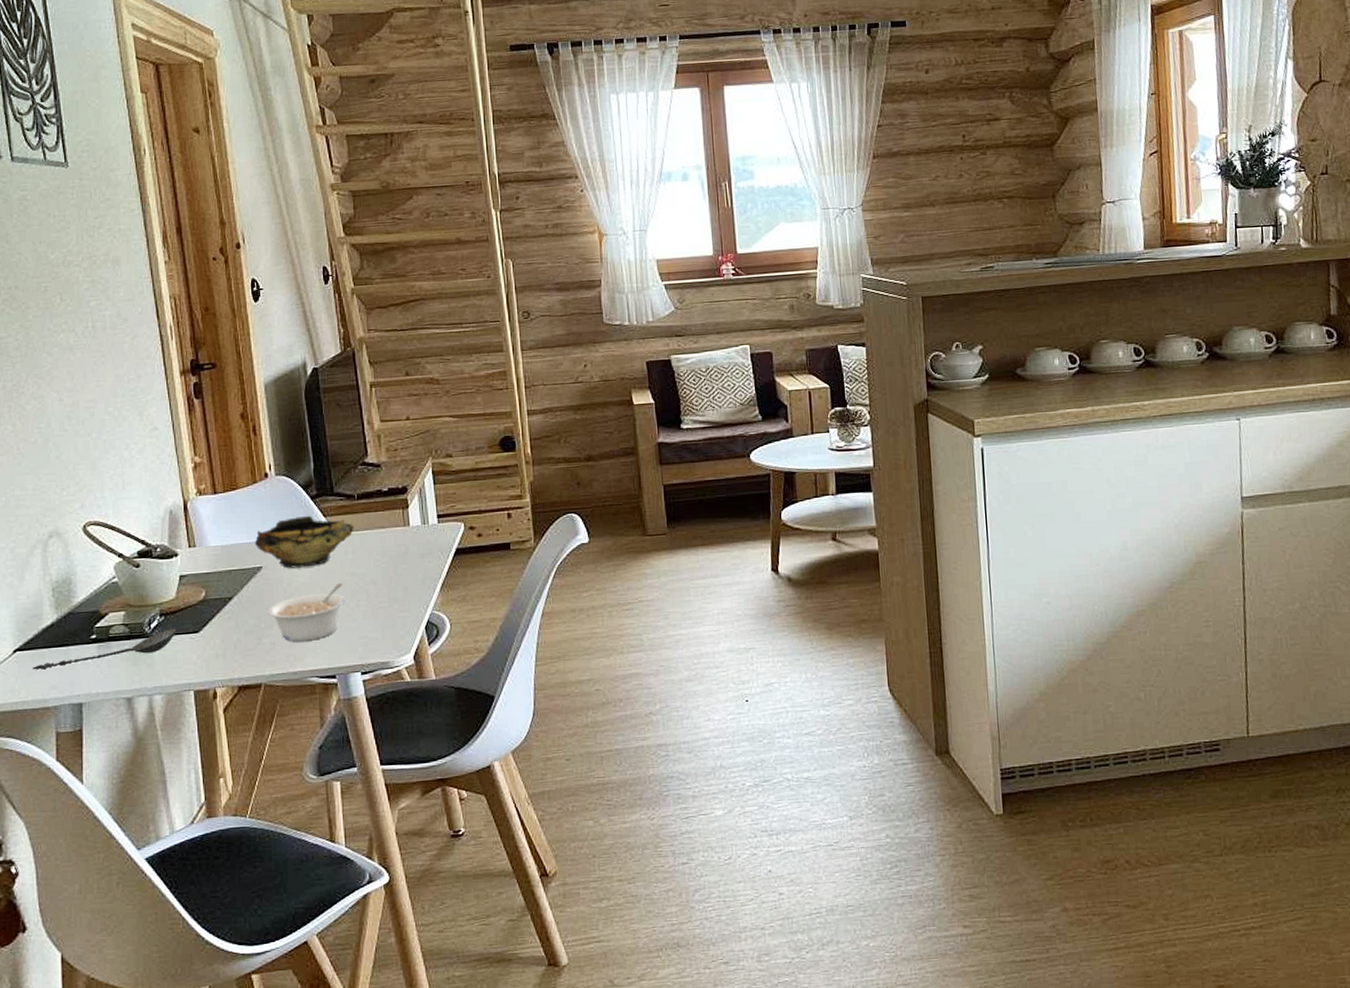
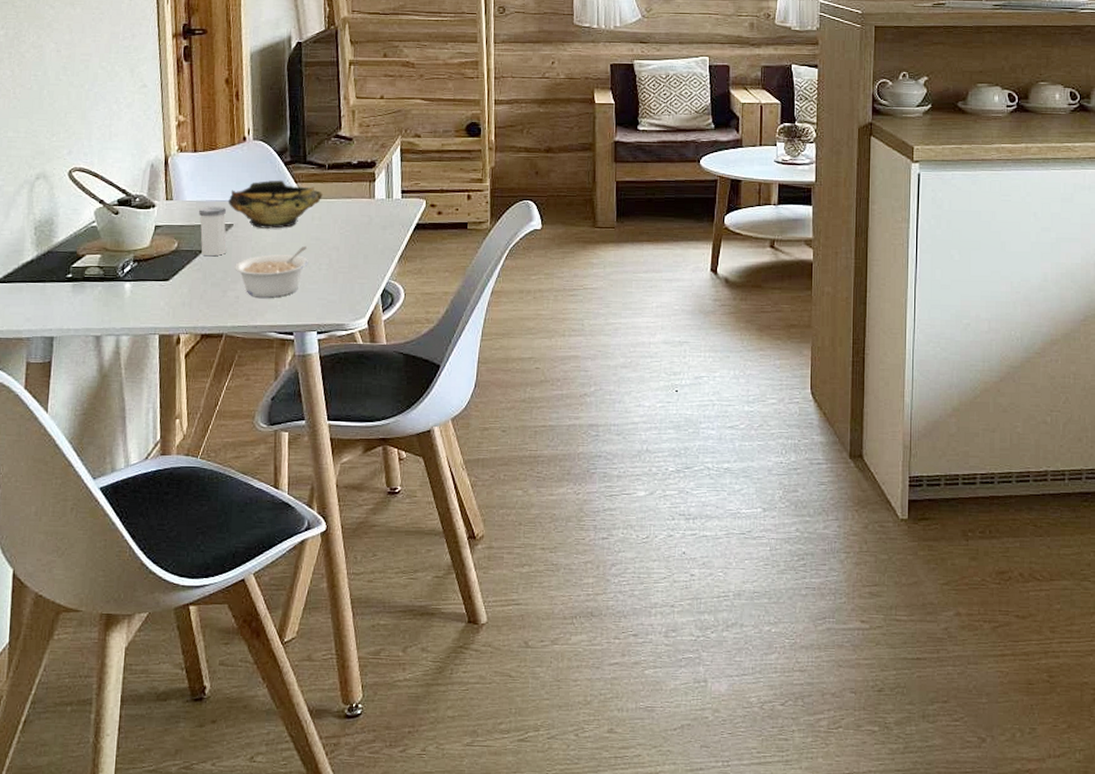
spoon: present [32,628,177,670] -> none [9,274,148,302]
salt shaker: none [225,549,257,603] -> present [199,206,227,257]

